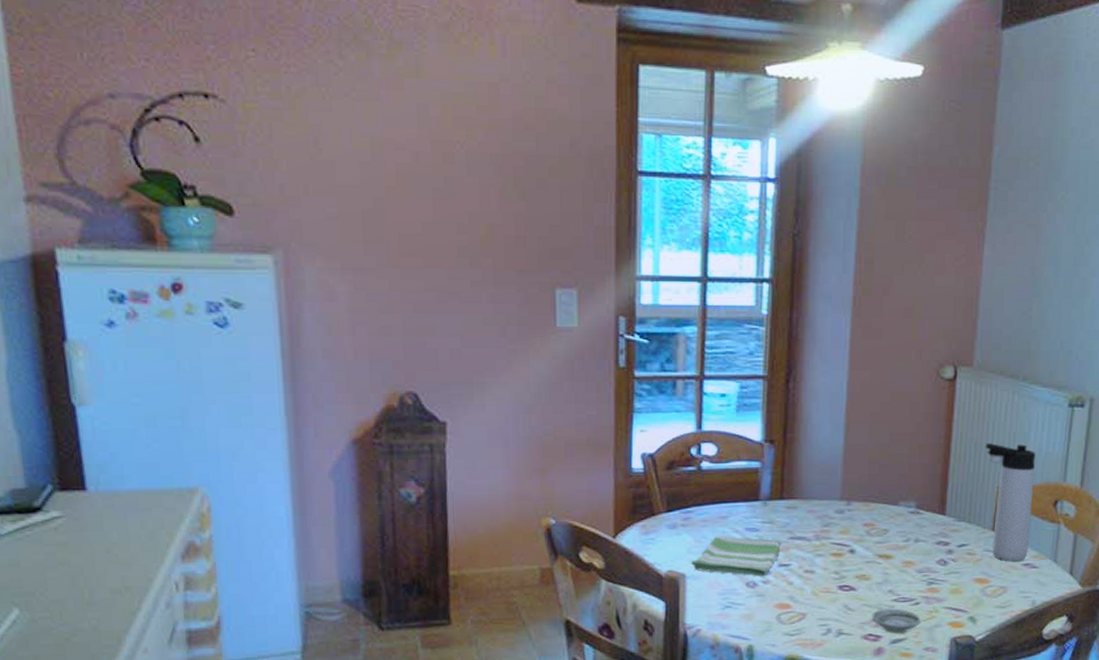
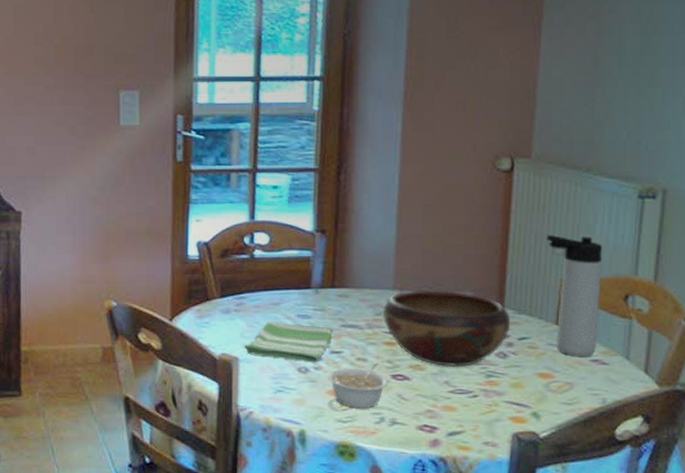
legume: none [774,574,836,621] -> present [326,362,389,409]
decorative bowl: none [830,499,951,576] -> present [382,290,511,368]
saucer: present [871,607,922,633] -> none [426,399,480,425]

